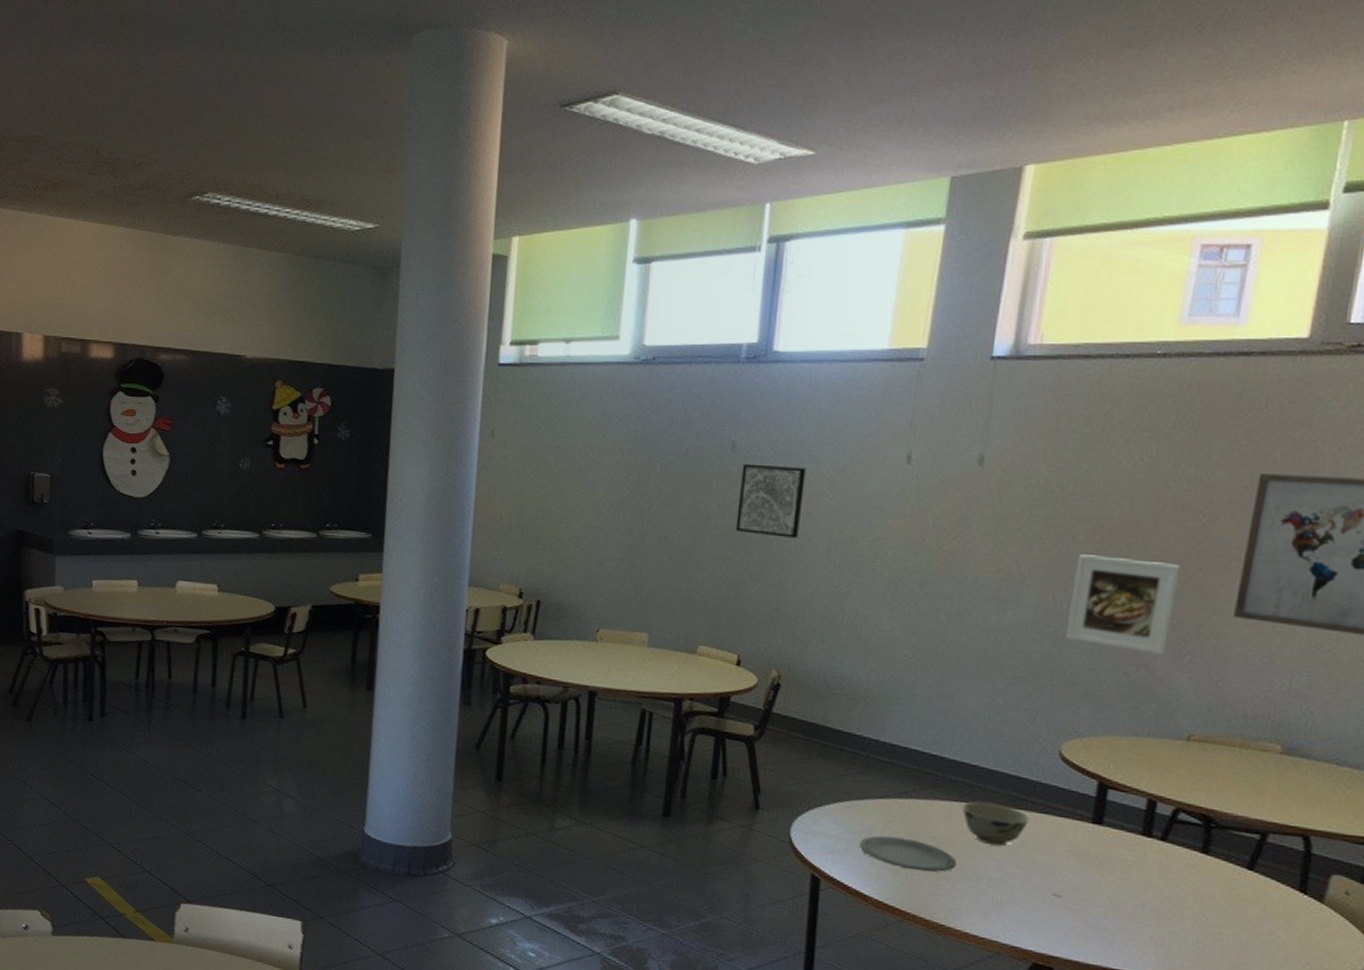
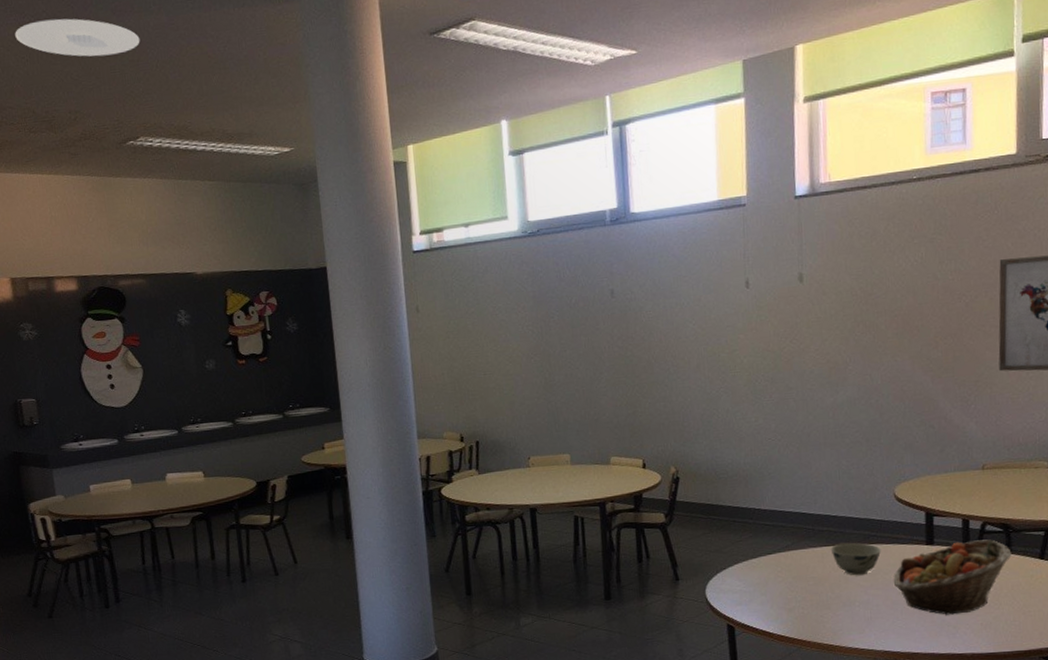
ceiling light: none [90,47,225,95] -> present [15,18,140,57]
wall art: present [735,463,806,538] -> none [621,302,674,361]
plate: present [858,835,956,872] -> none [759,582,833,607]
fruit basket: none [1039,826,1209,920] -> present [893,539,1012,615]
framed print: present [1065,554,1181,655] -> none [883,337,957,408]

